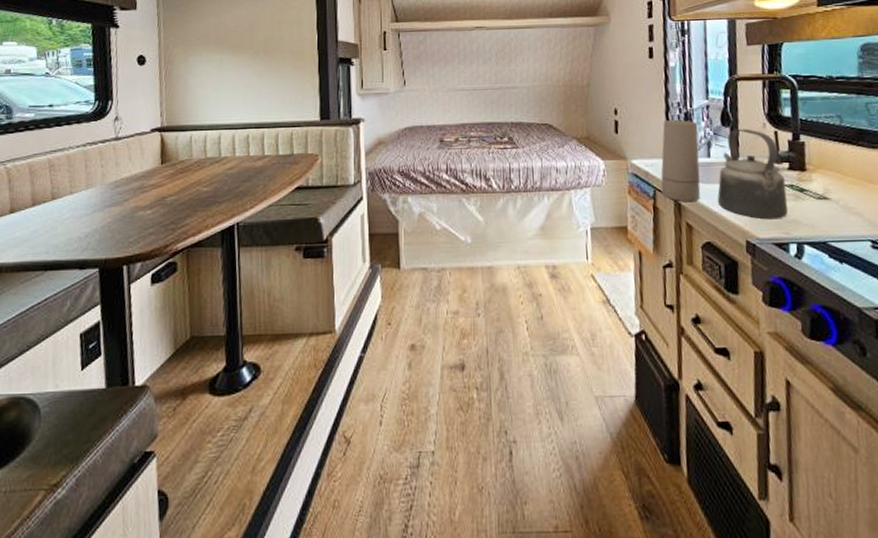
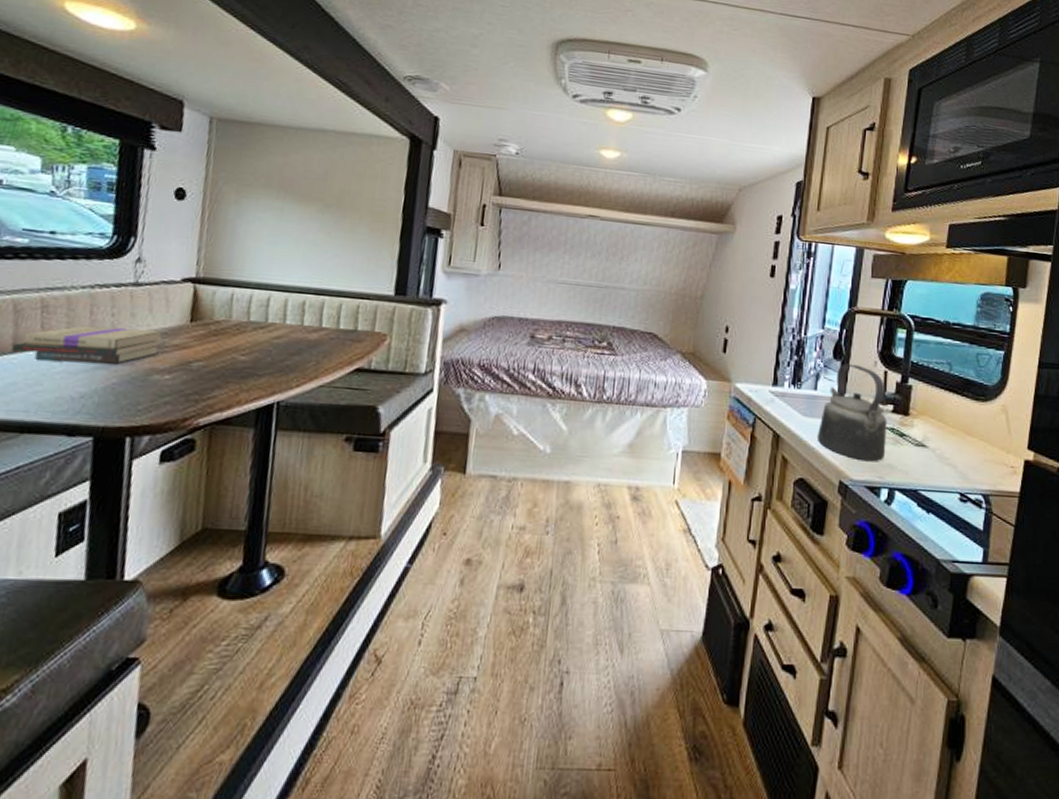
books: none [31,174,142,210] -> present [12,325,163,364]
canister: present [660,120,701,202] -> none [761,345,808,435]

